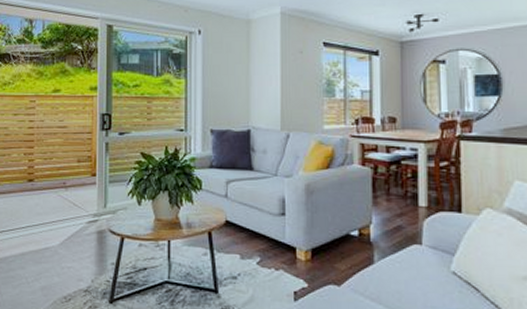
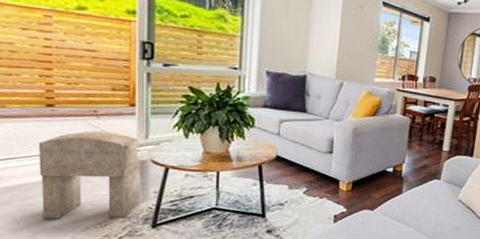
stool: none [20,202,100,292] -> present [38,130,141,219]

